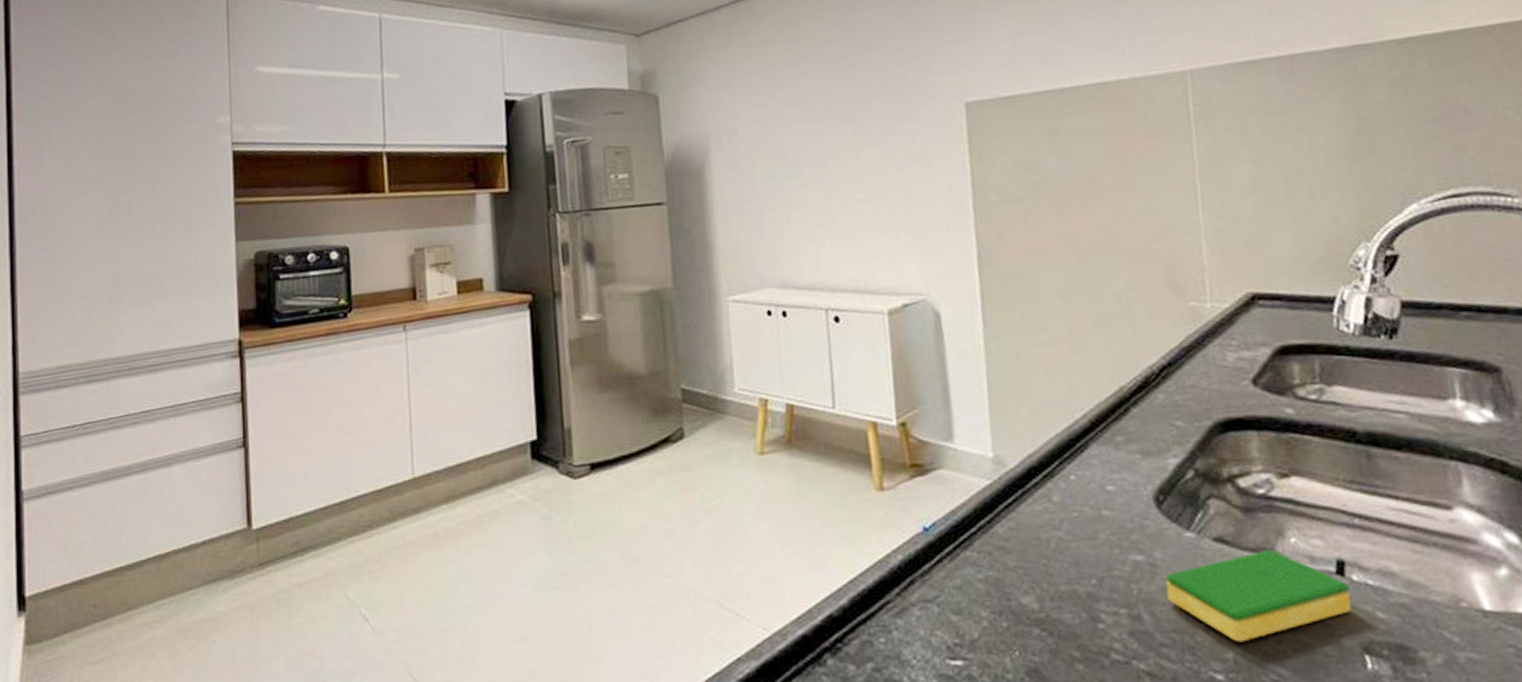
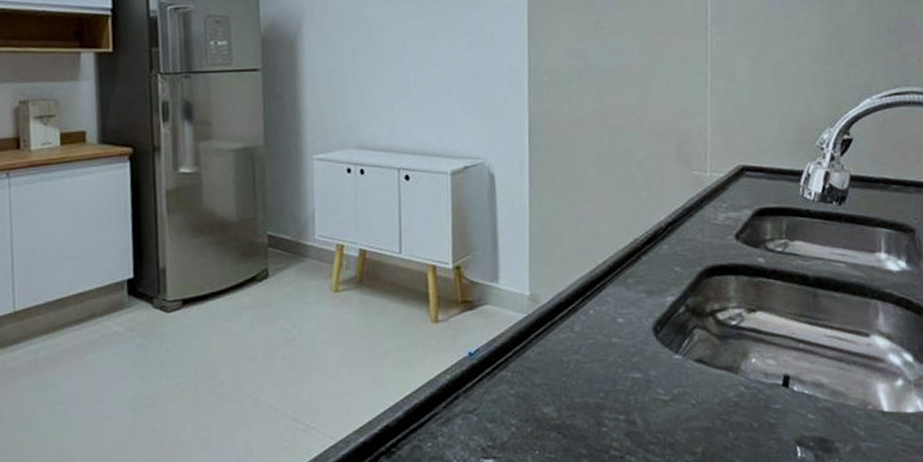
dish sponge: present [1166,549,1352,642] -> none [656,367,791,439]

